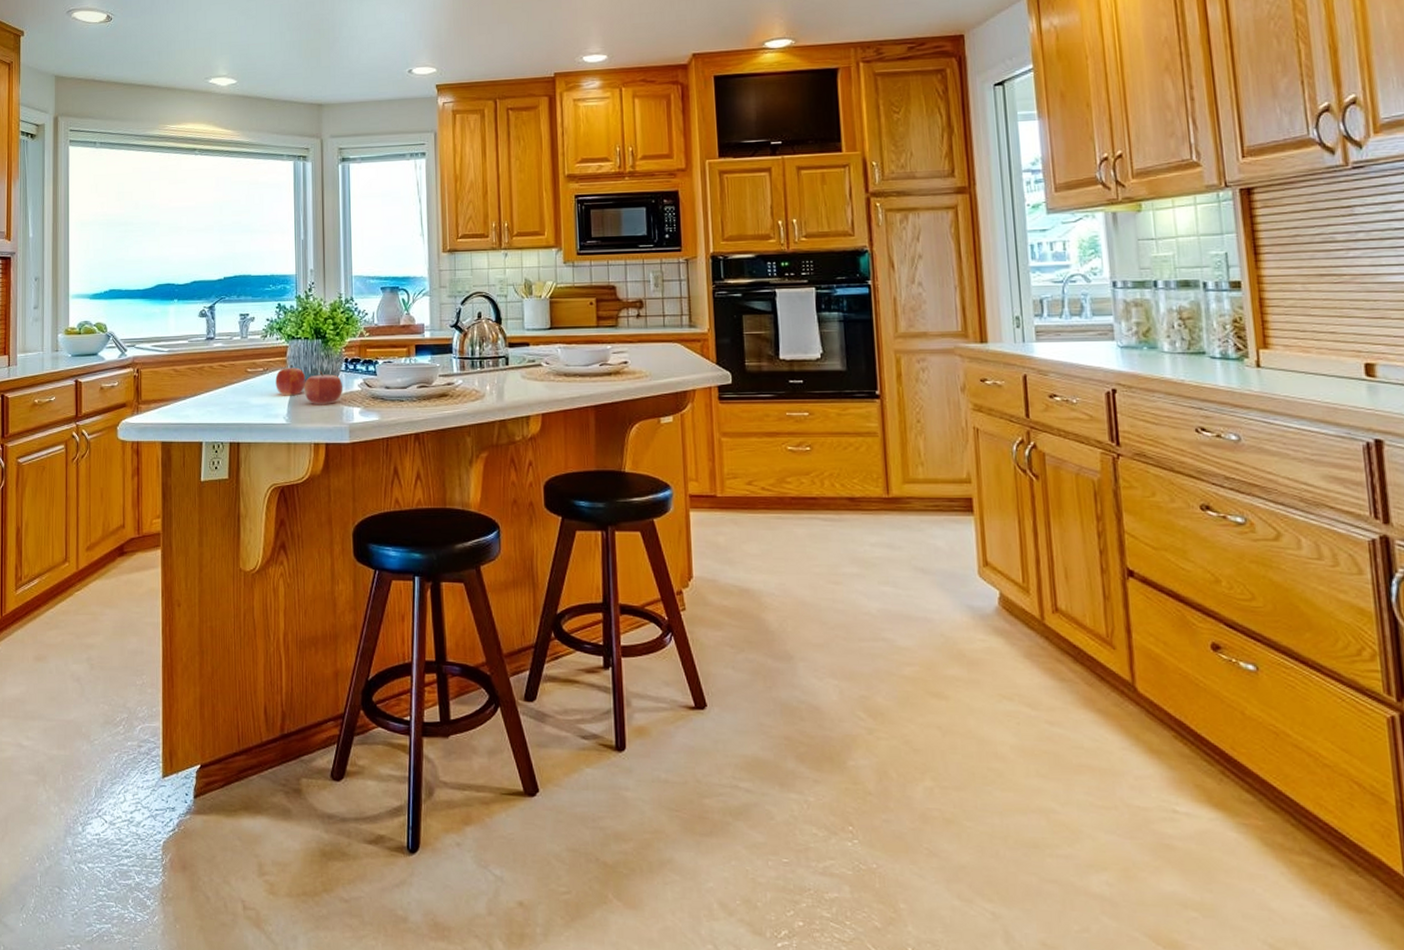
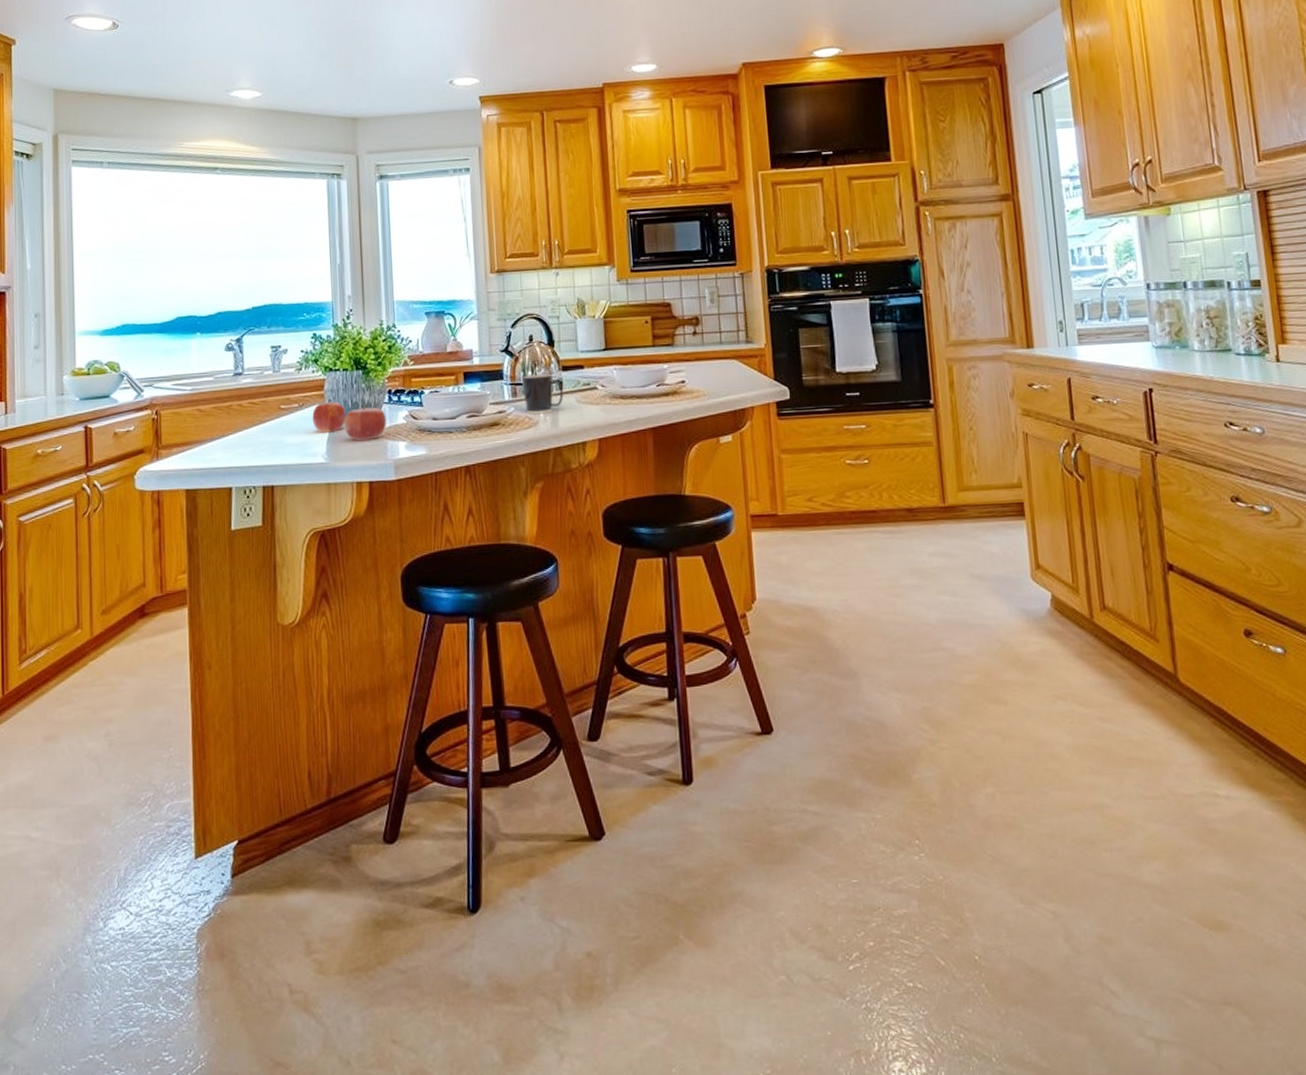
mug: none [470,350,509,388] -> present [522,374,563,415]

